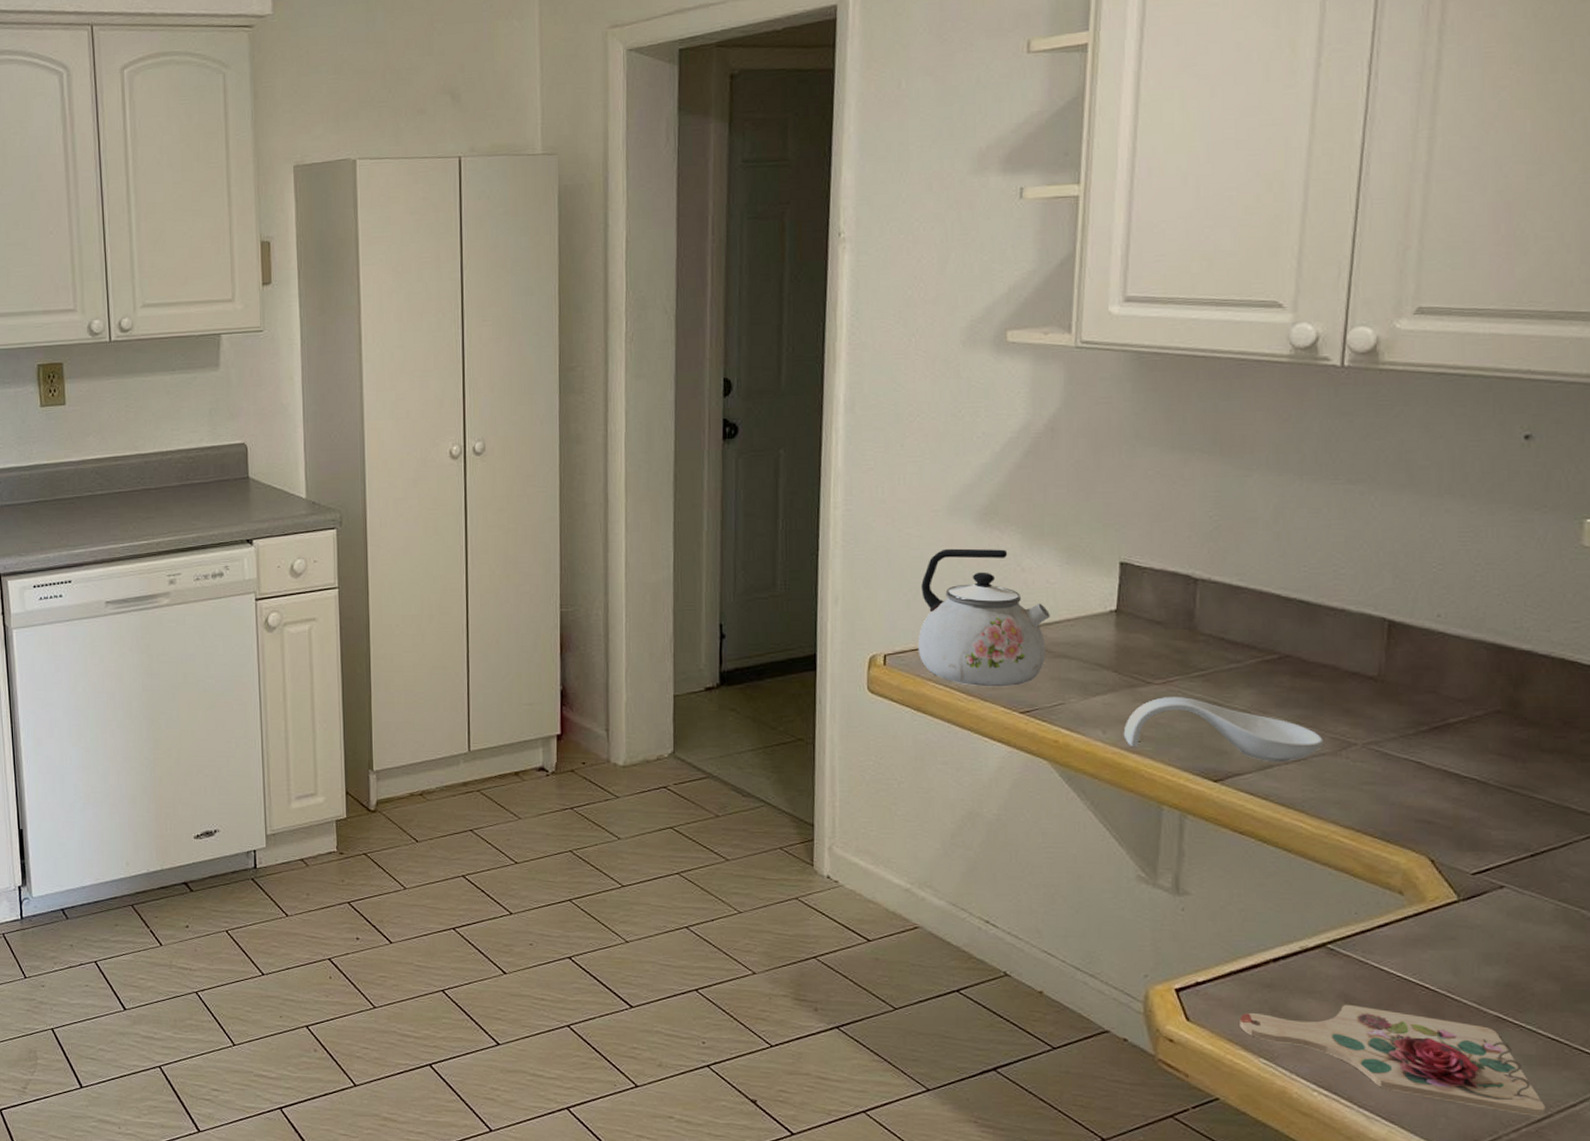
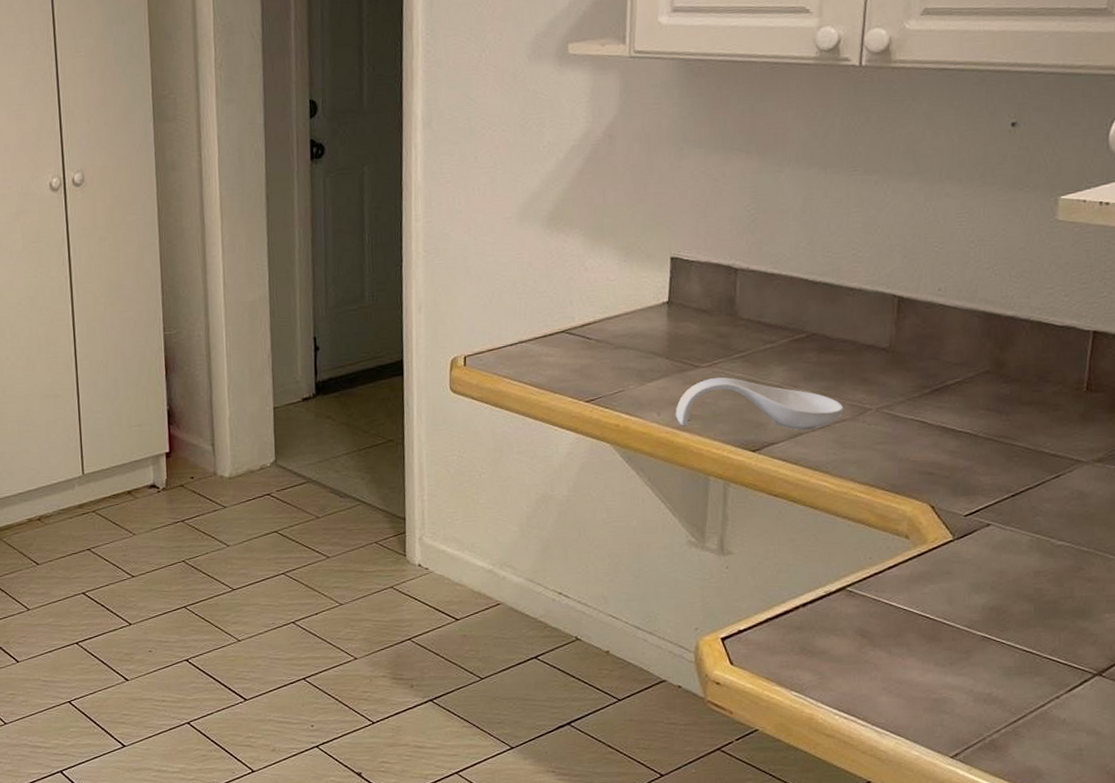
kettle: present [917,548,1050,687] -> none [494,251,610,380]
cutting board: present [1239,1005,1546,1117] -> none [775,638,1021,718]

